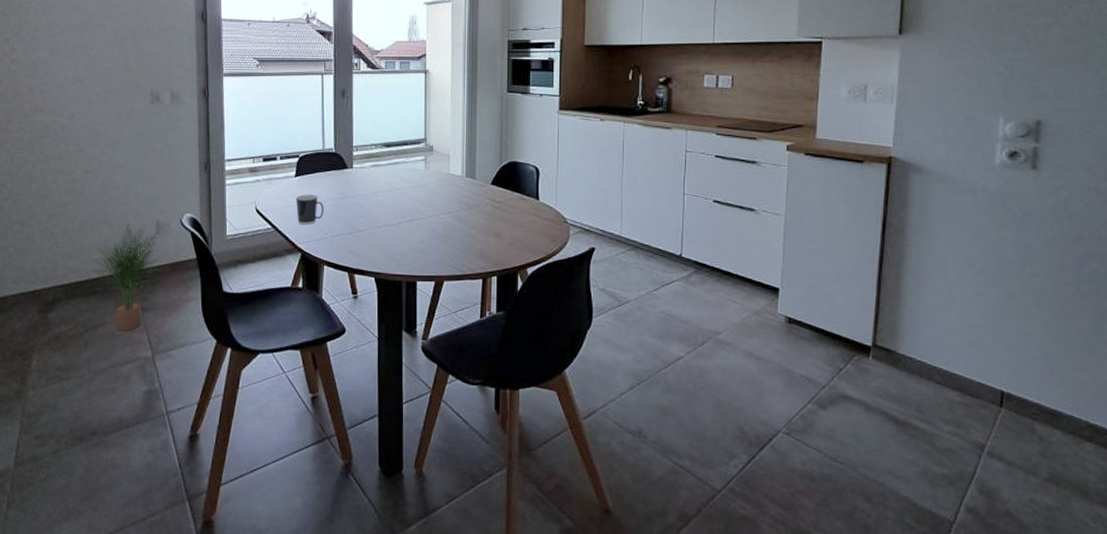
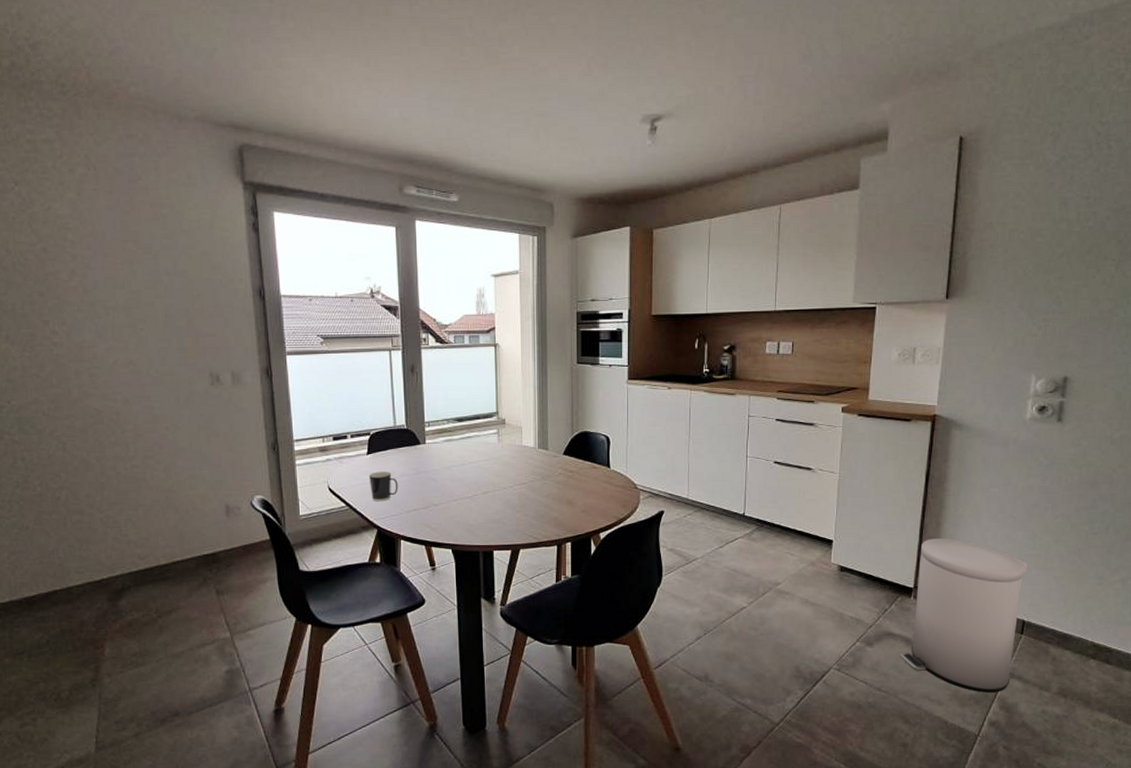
potted plant: present [89,223,161,332] -> none [157,507,232,615]
pedal bin: none [857,292,1005,473] -> present [899,538,1028,693]

